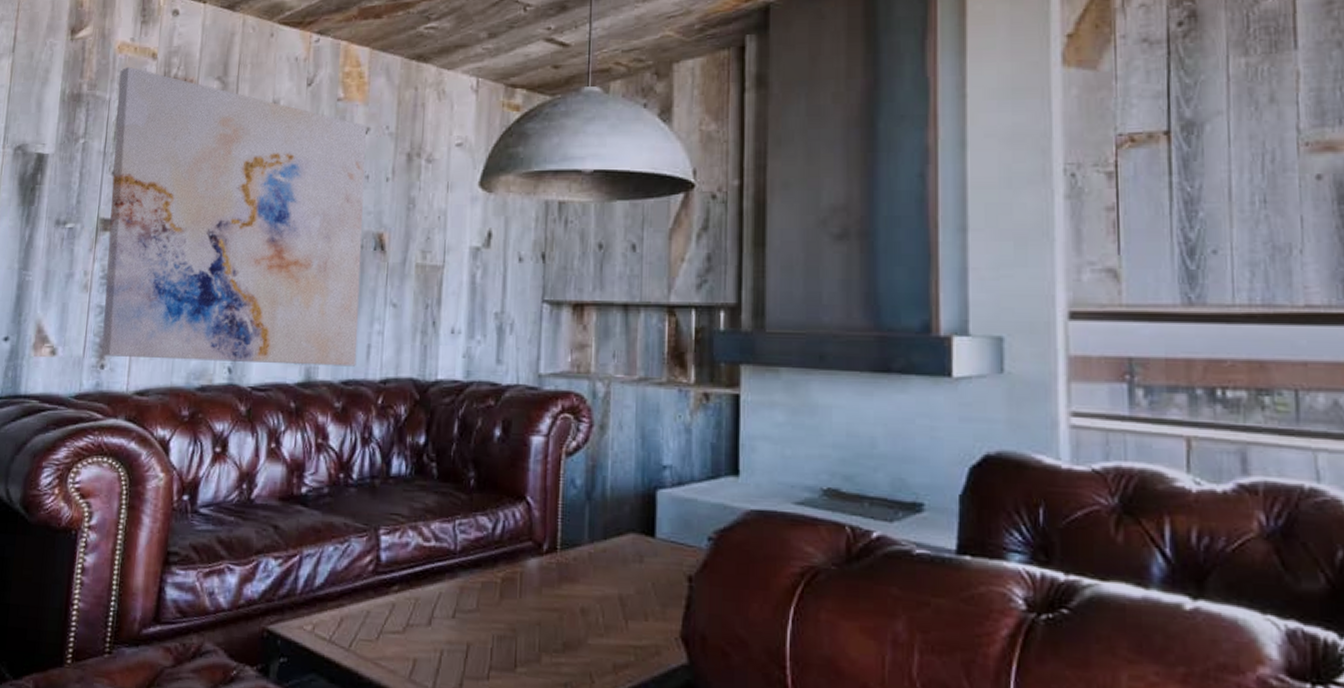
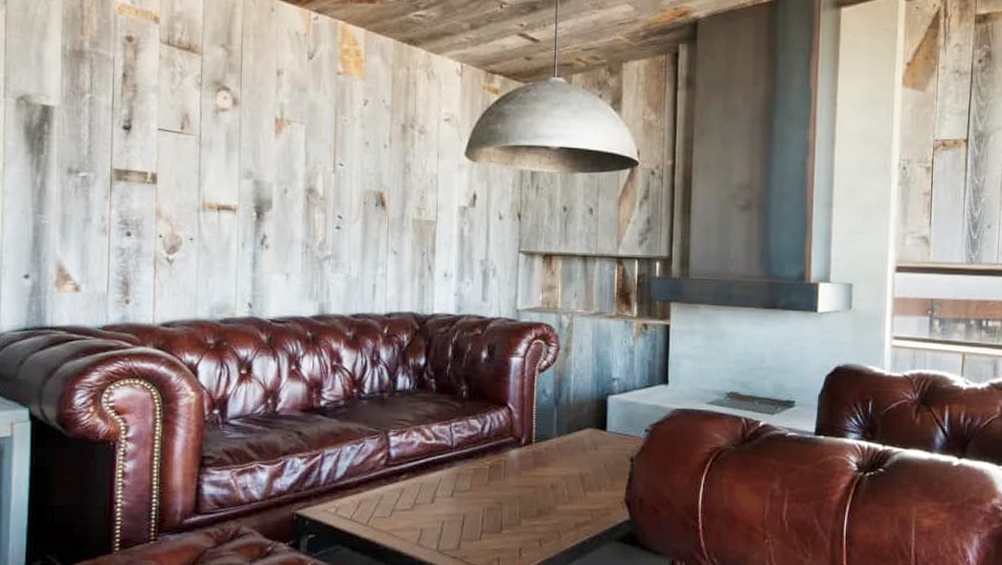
wall art: present [101,66,366,367] -> none [122,27,365,303]

